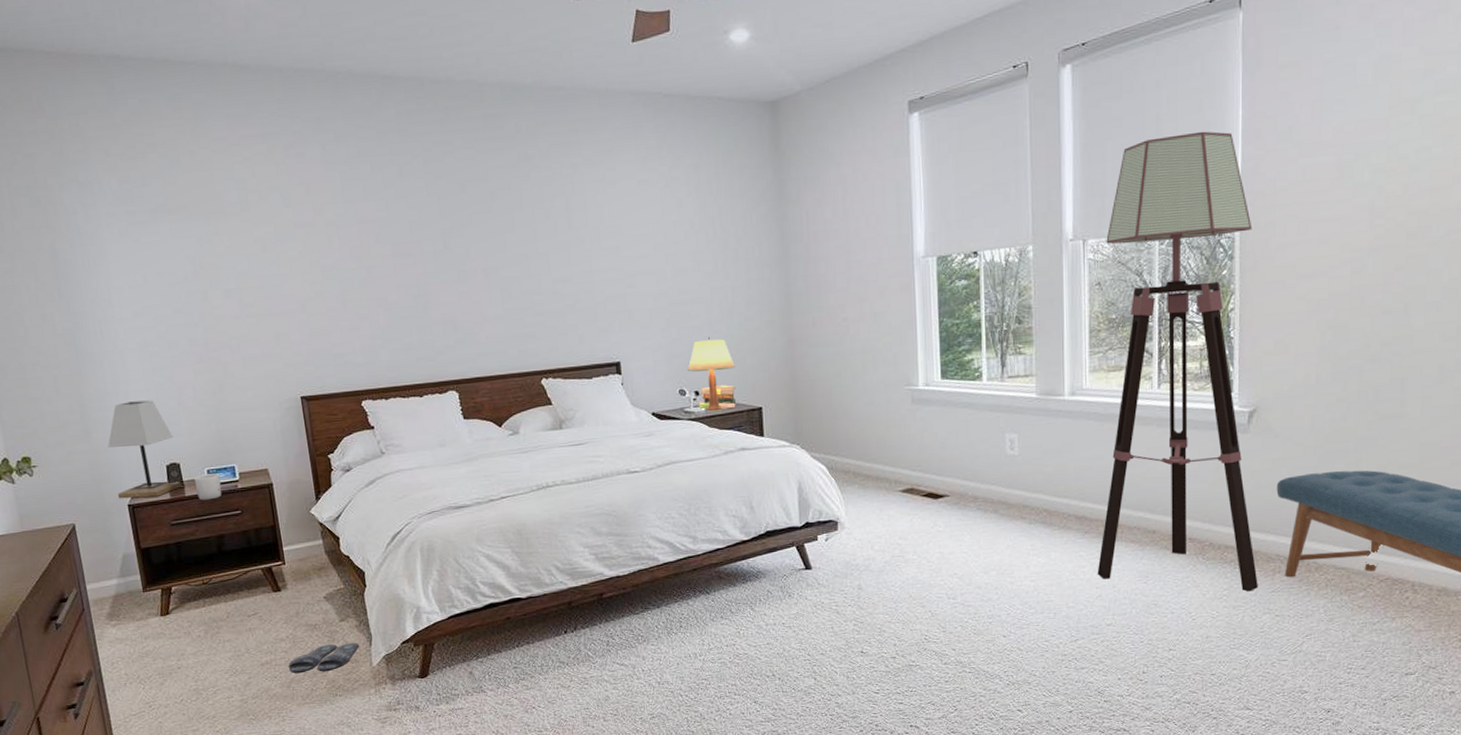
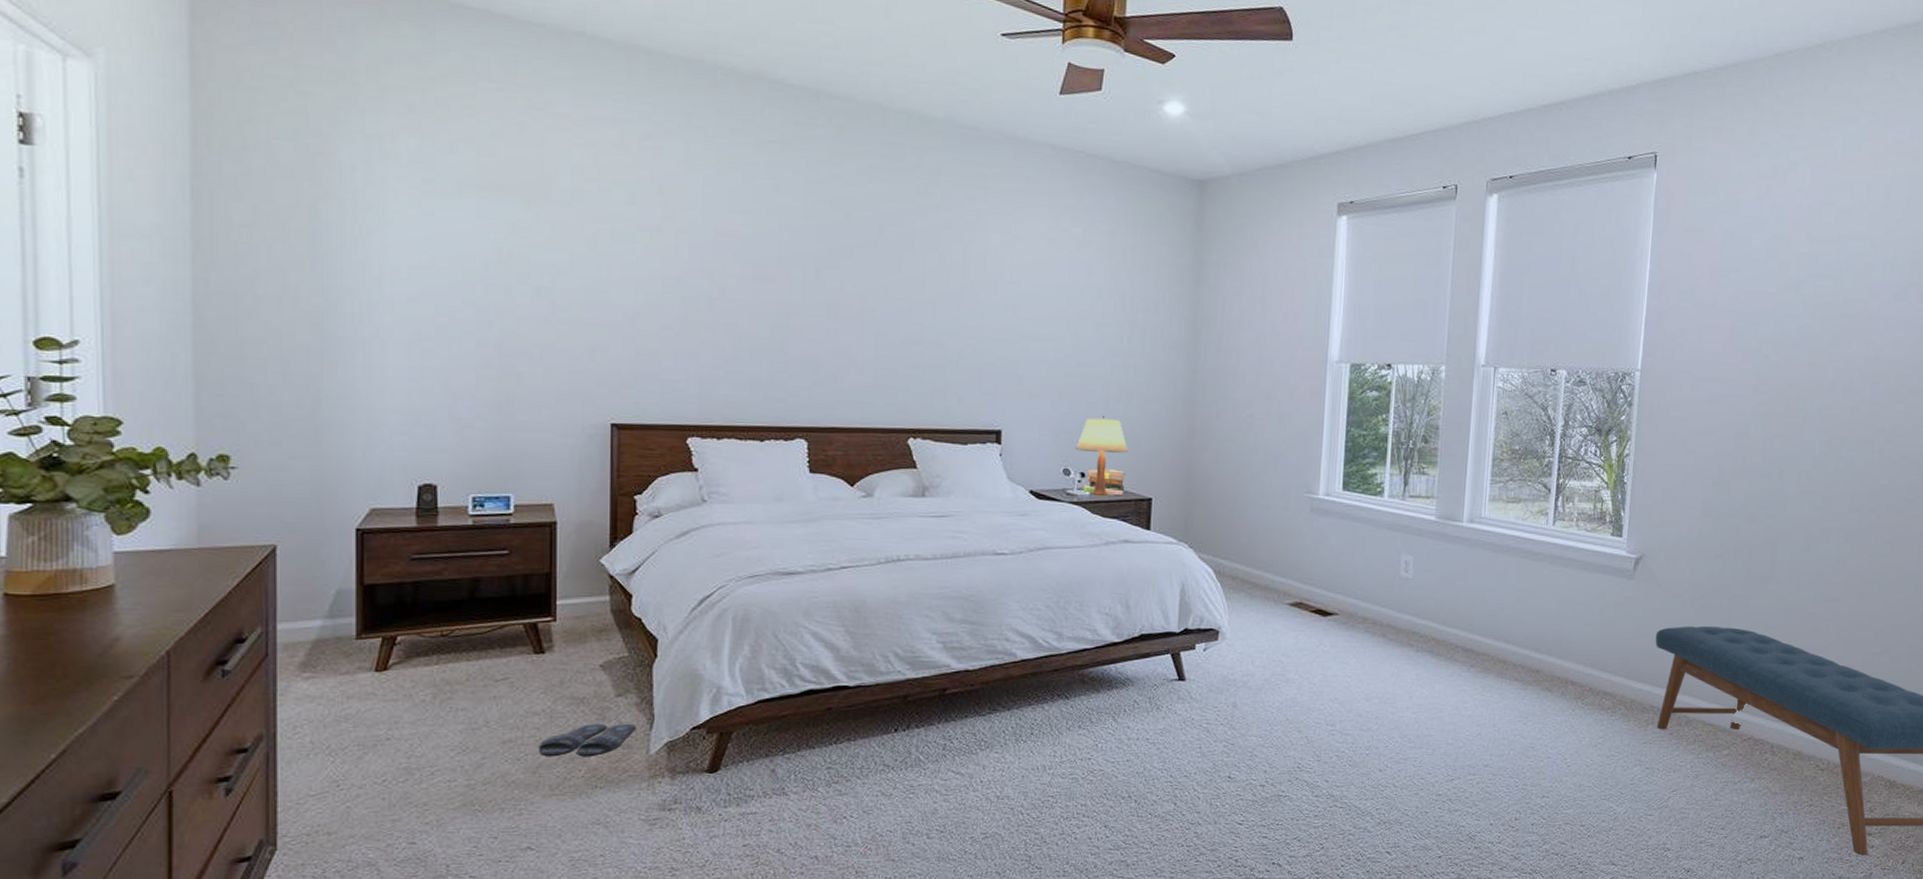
lamp: present [107,400,182,499] -> none [342,403,434,524]
mug: present [194,473,222,501] -> none [453,502,488,534]
floor lamp: present [1097,131,1258,592] -> none [1479,278,1651,741]

